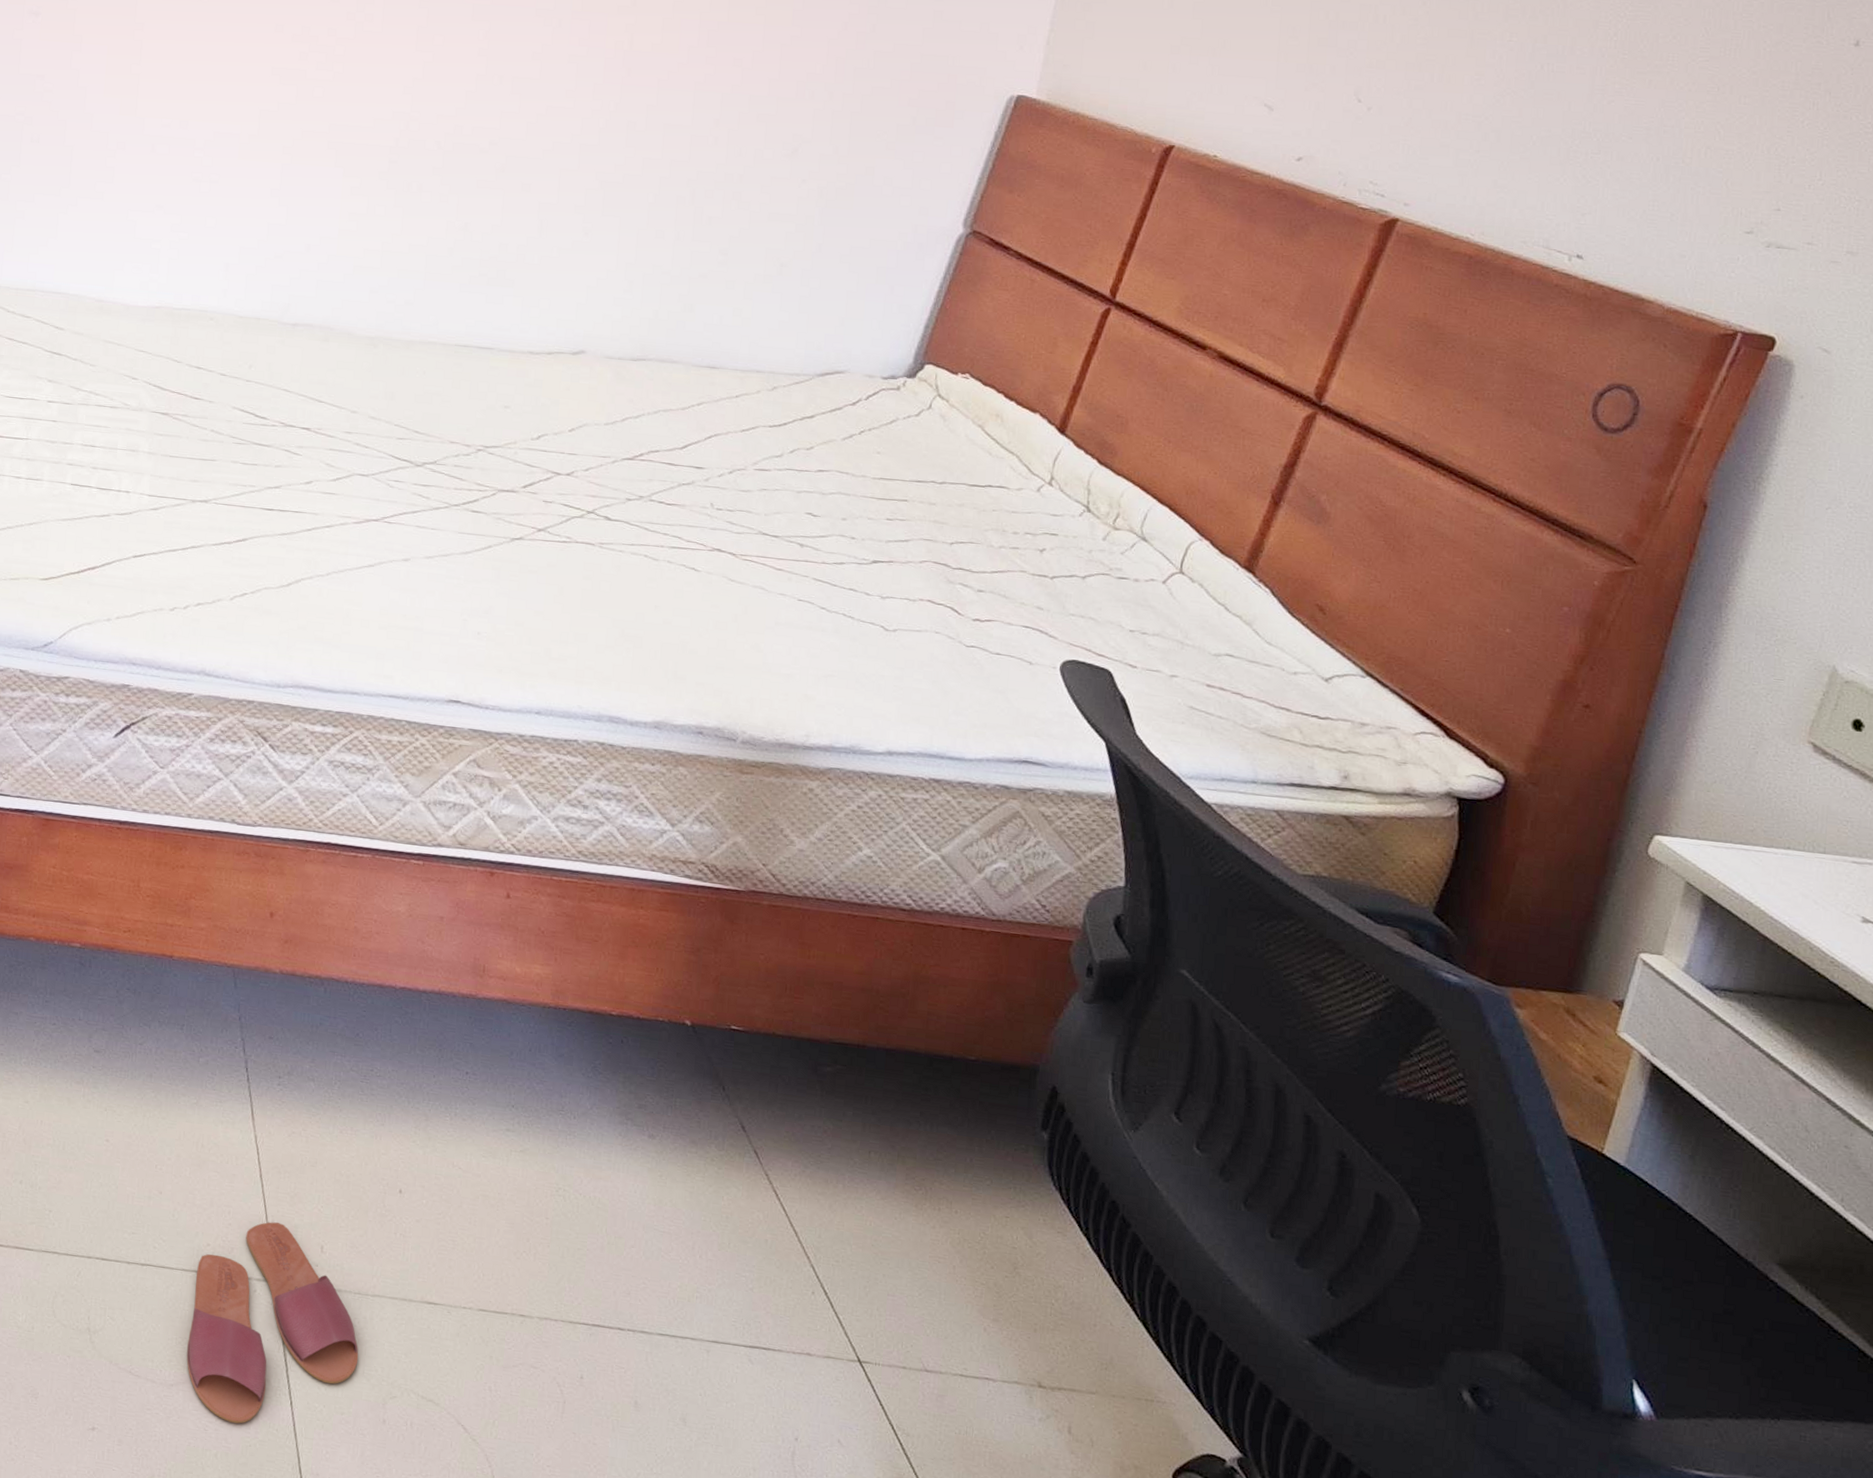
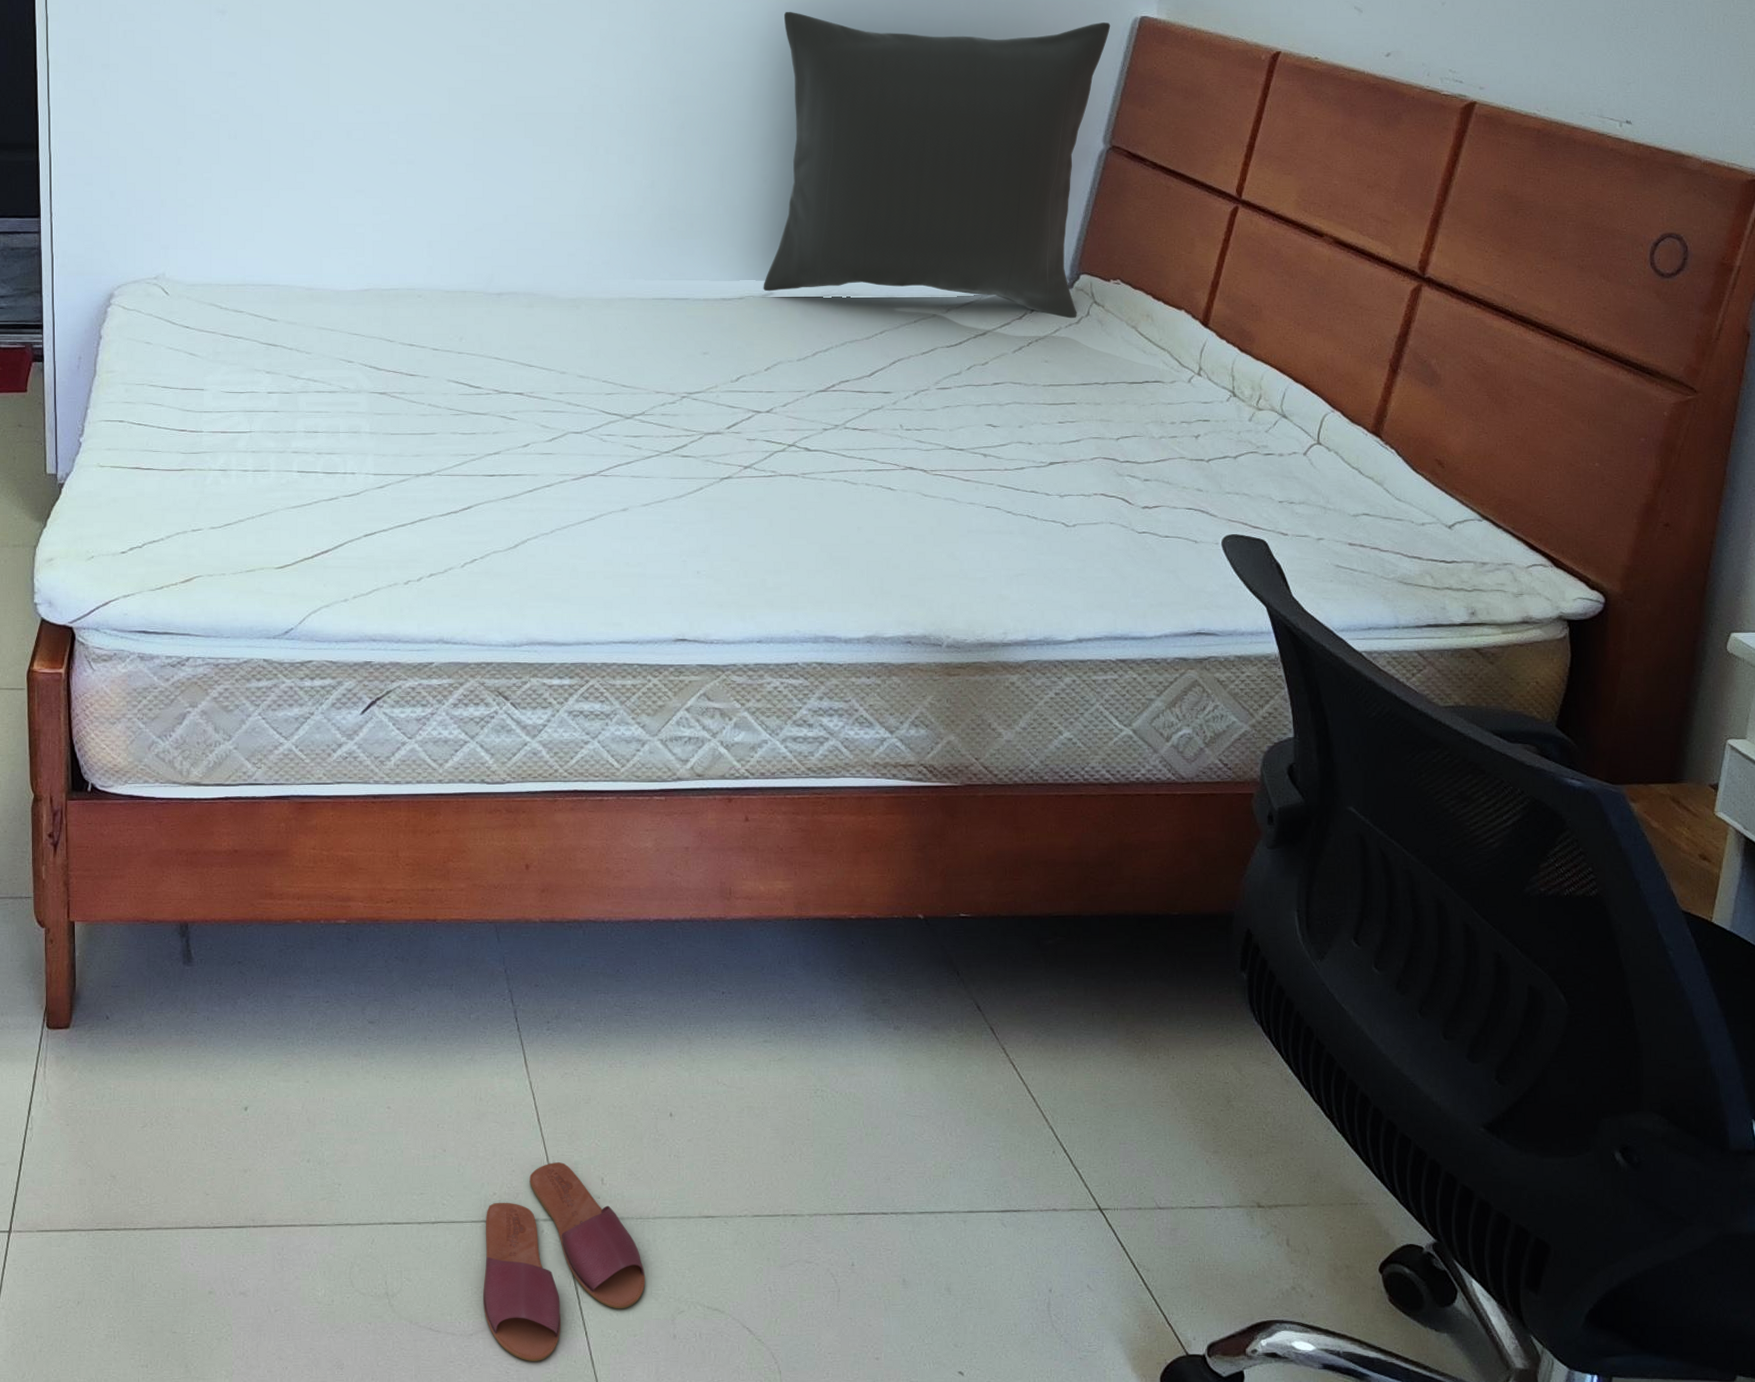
pillow: none [574,59,983,411] -> present [763,11,1111,319]

